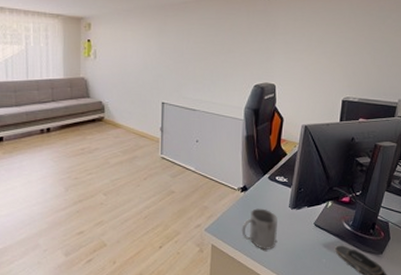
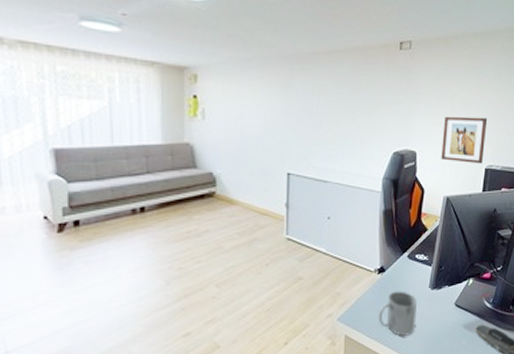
wall art: none [299,53,344,96] -> present [441,116,488,164]

